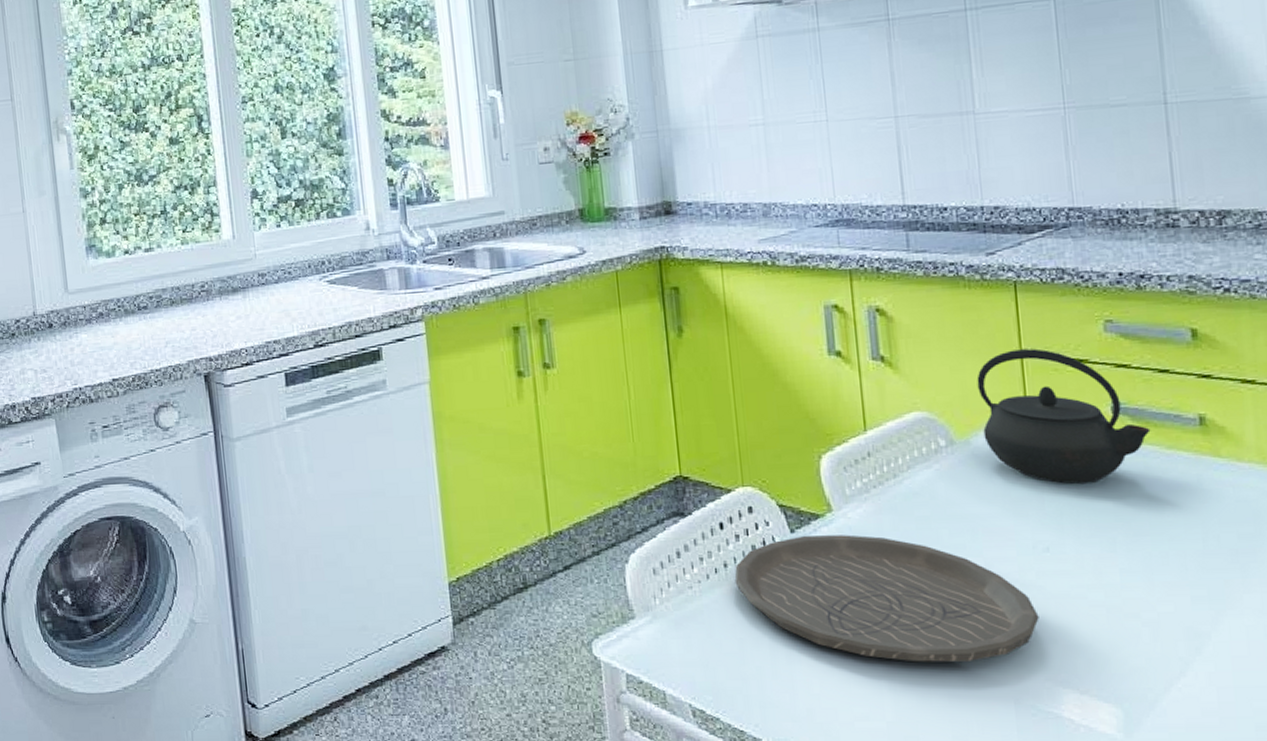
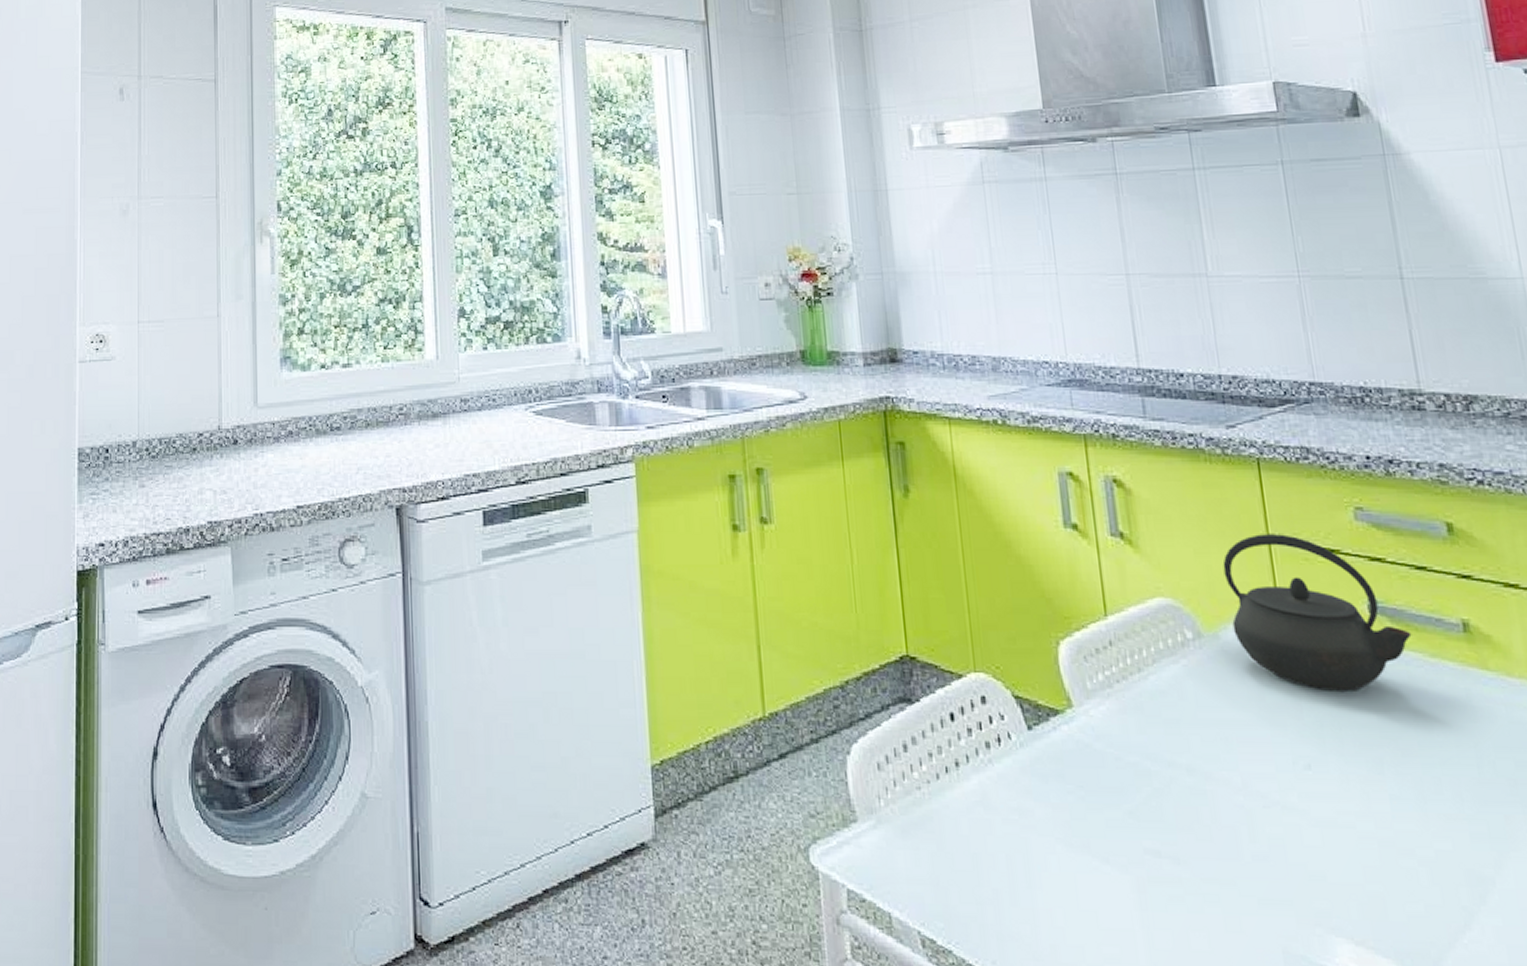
plate: present [734,534,1039,663] -> none [967,735,1305,897]

